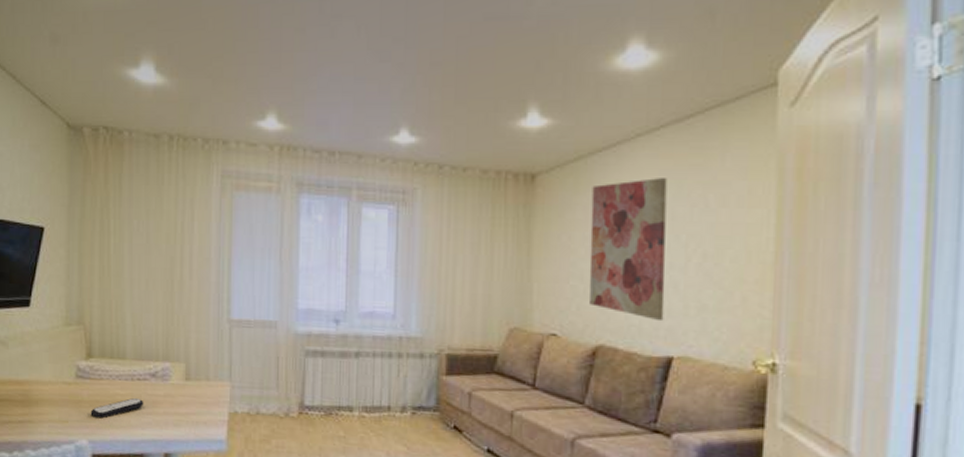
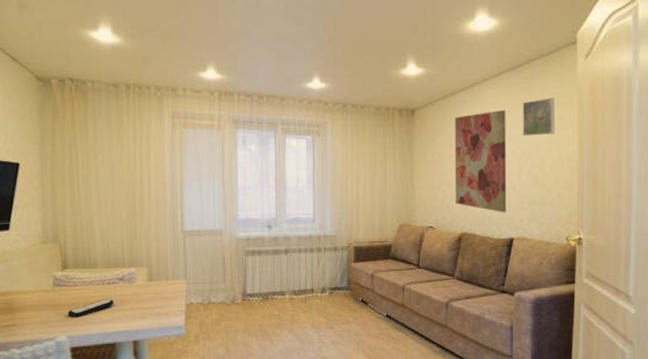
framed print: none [690,162,742,215] -> present [522,97,555,136]

